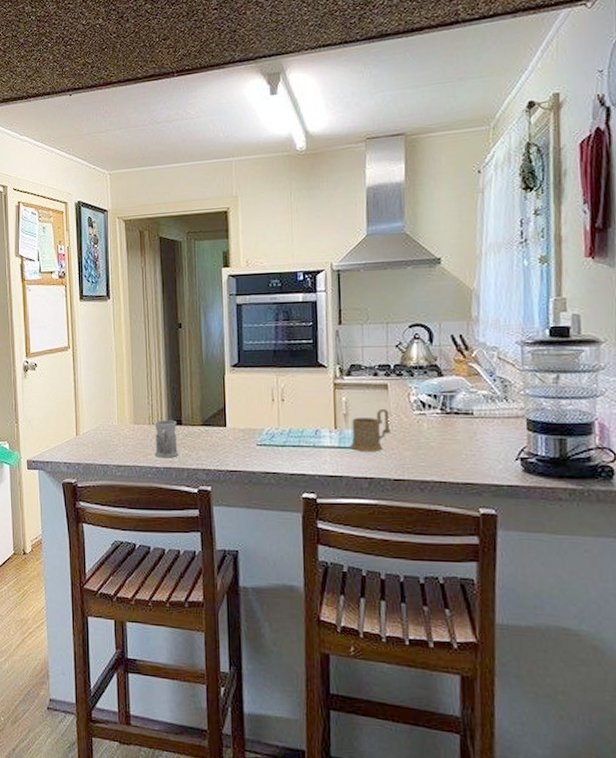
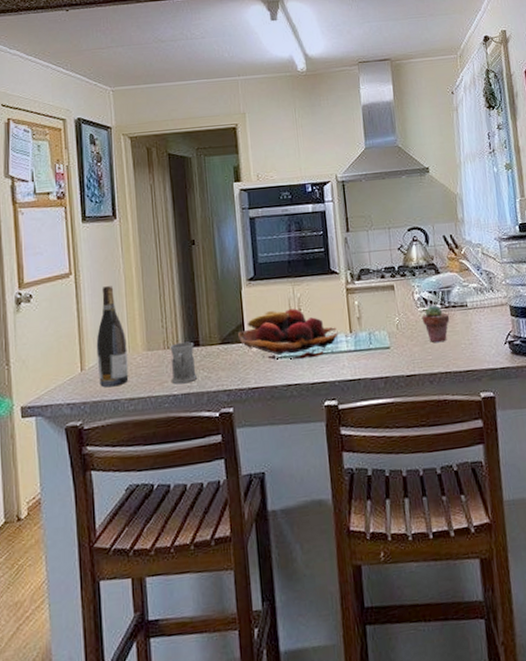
wine bottle: none [89,361,117,453] -> present [96,286,129,388]
fruit basket: none [219,399,322,448] -> present [238,308,339,360]
mug: present [350,408,390,451] -> none [365,308,400,352]
potted succulent: none [417,409,451,450] -> present [421,304,450,343]

